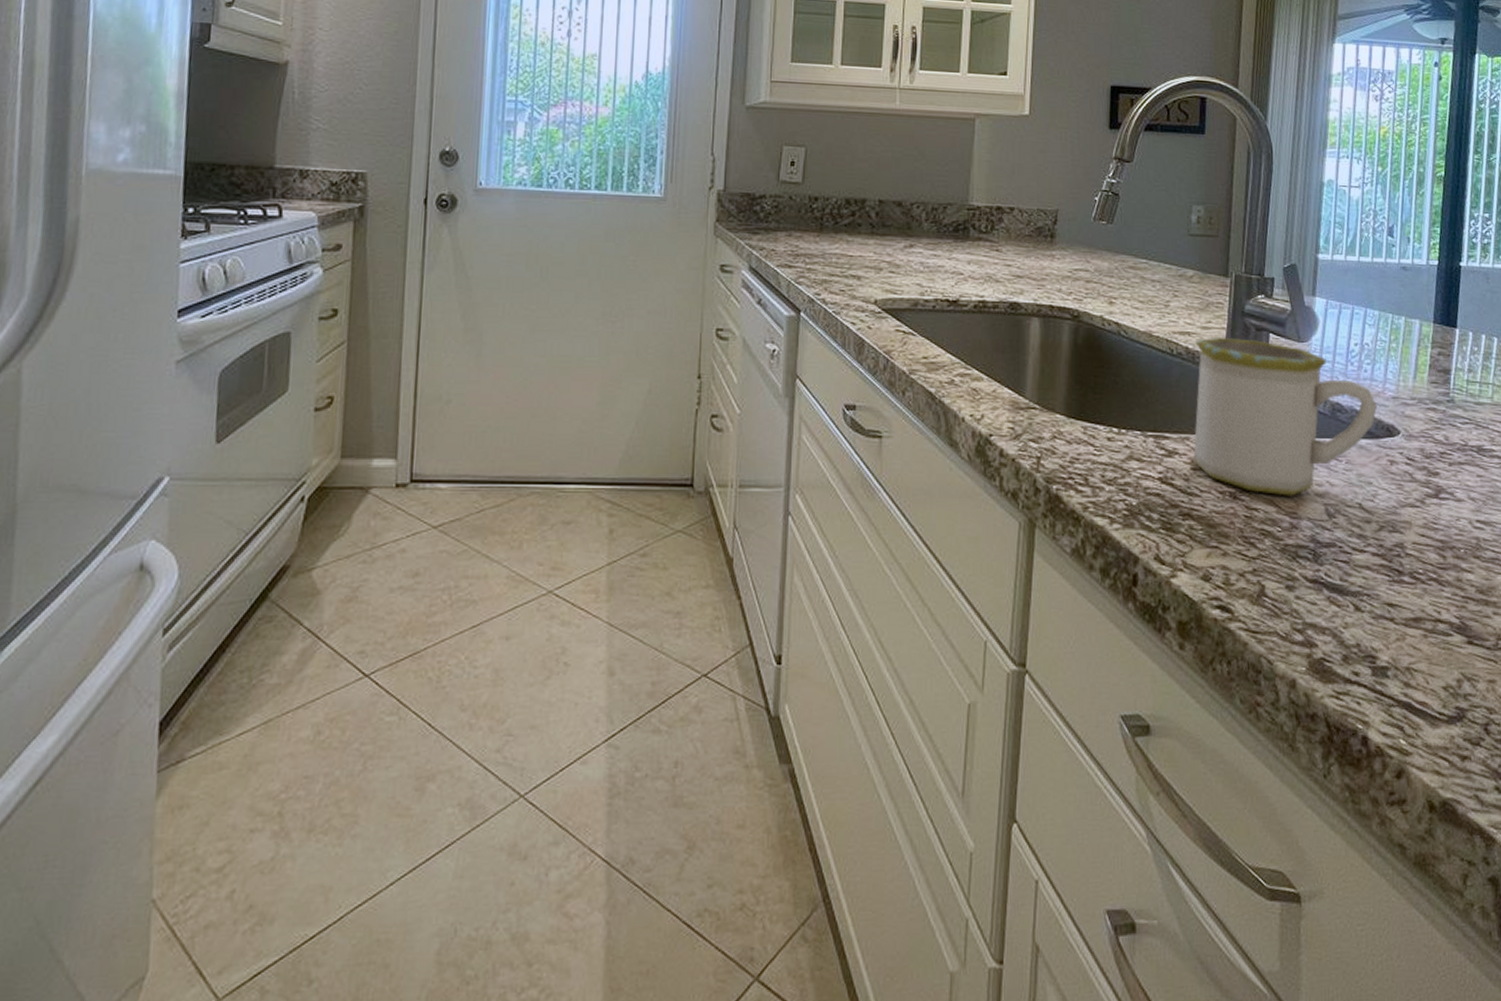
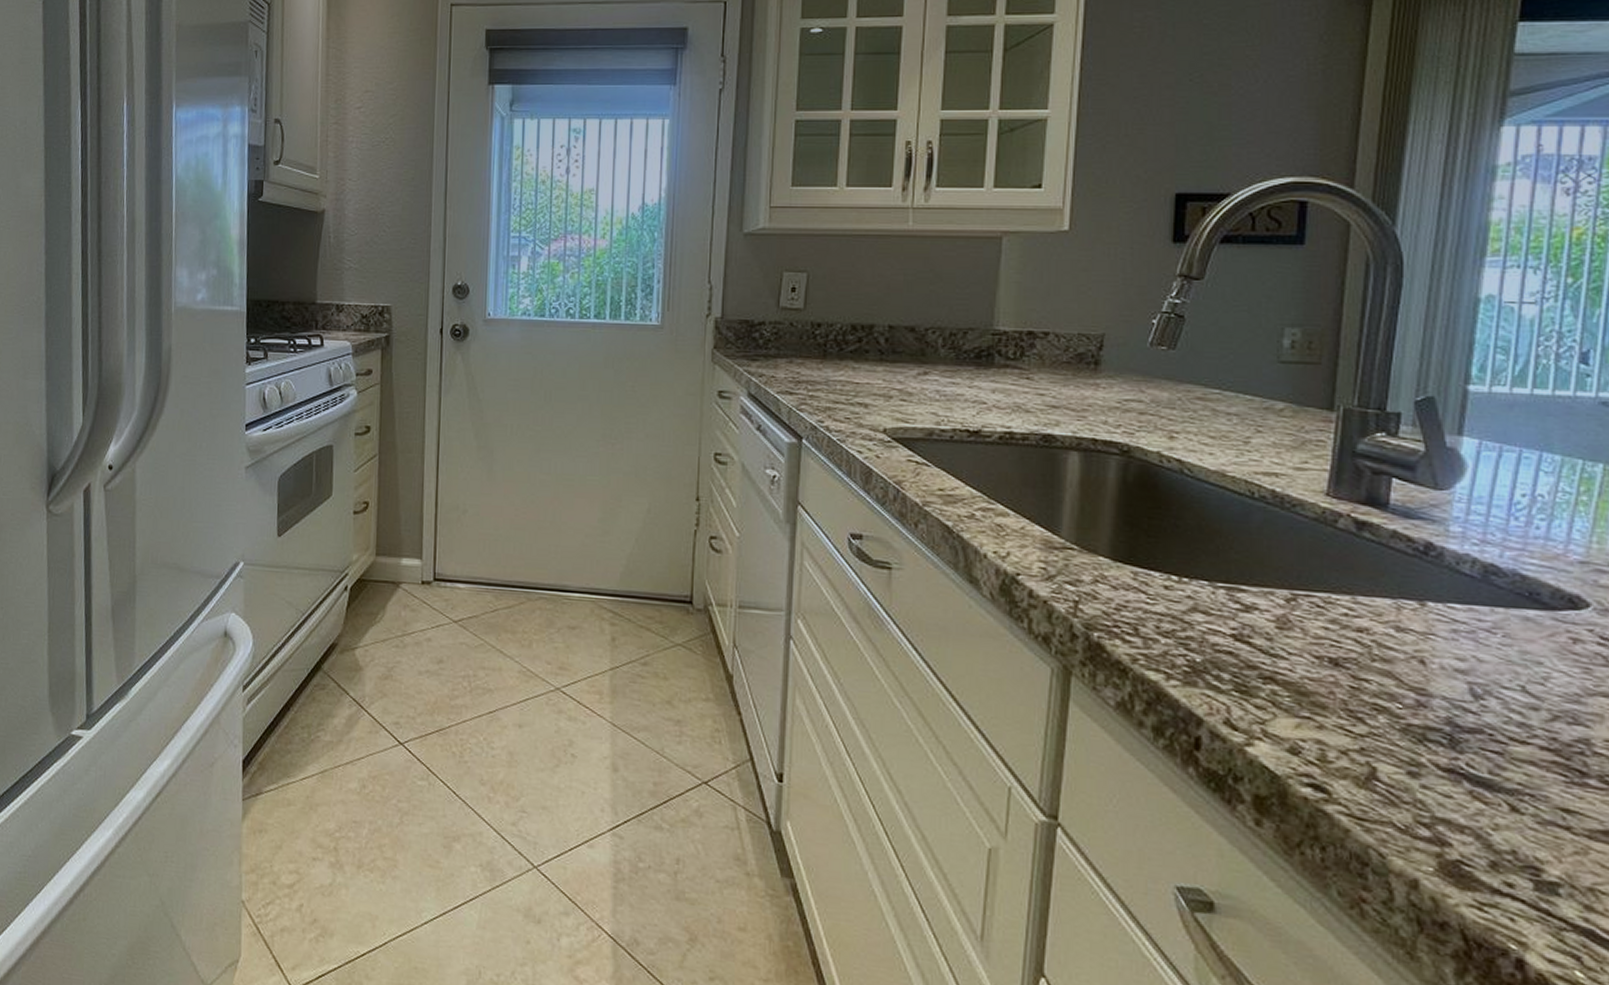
mug: present [1193,336,1378,496] -> none [1279,479,1556,670]

